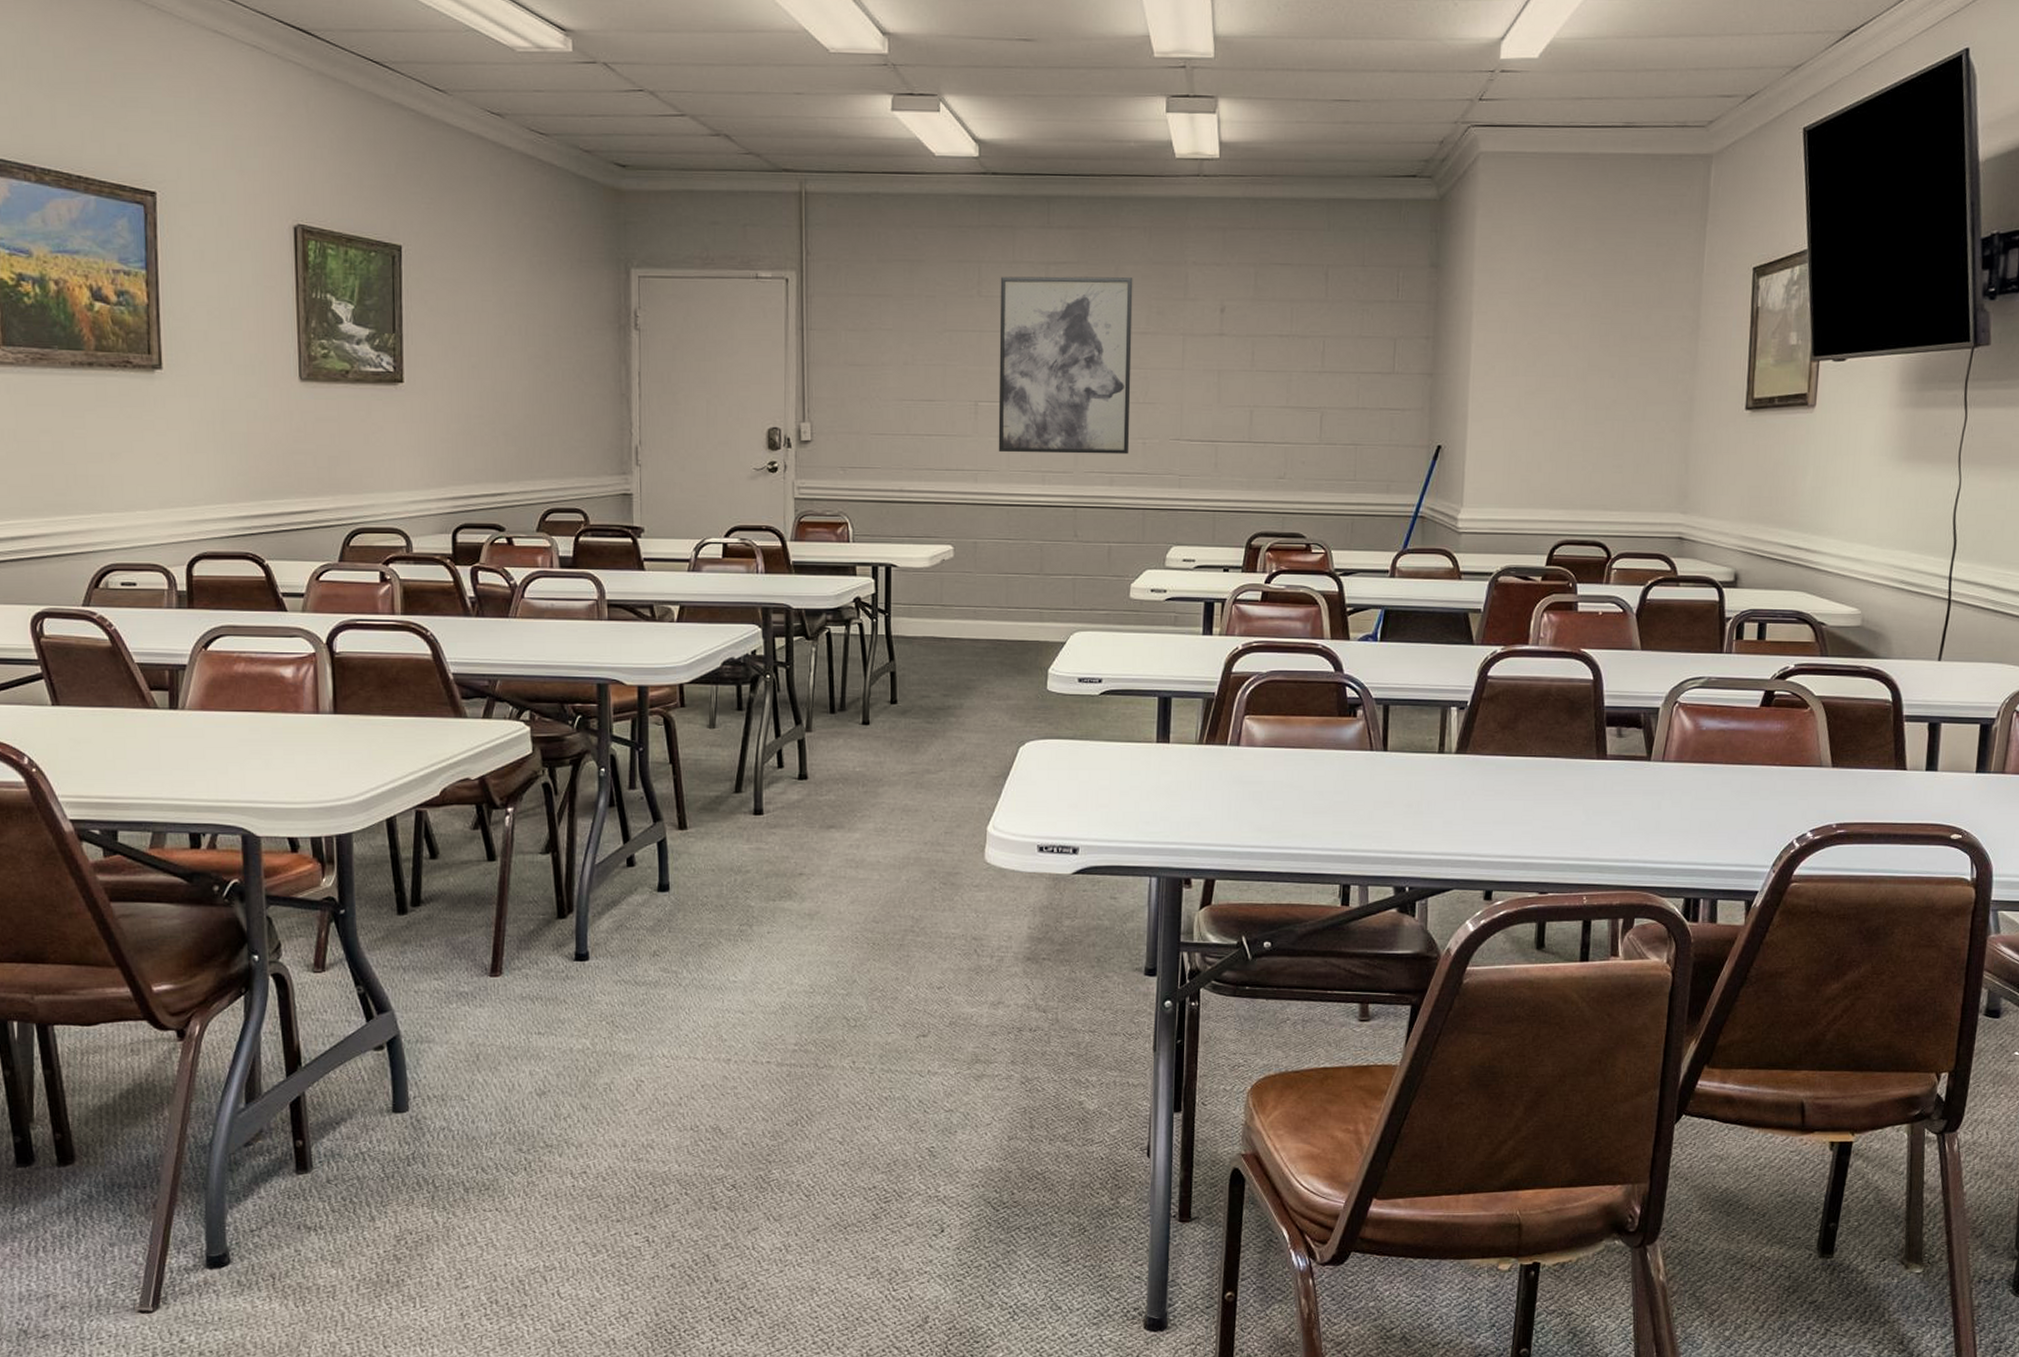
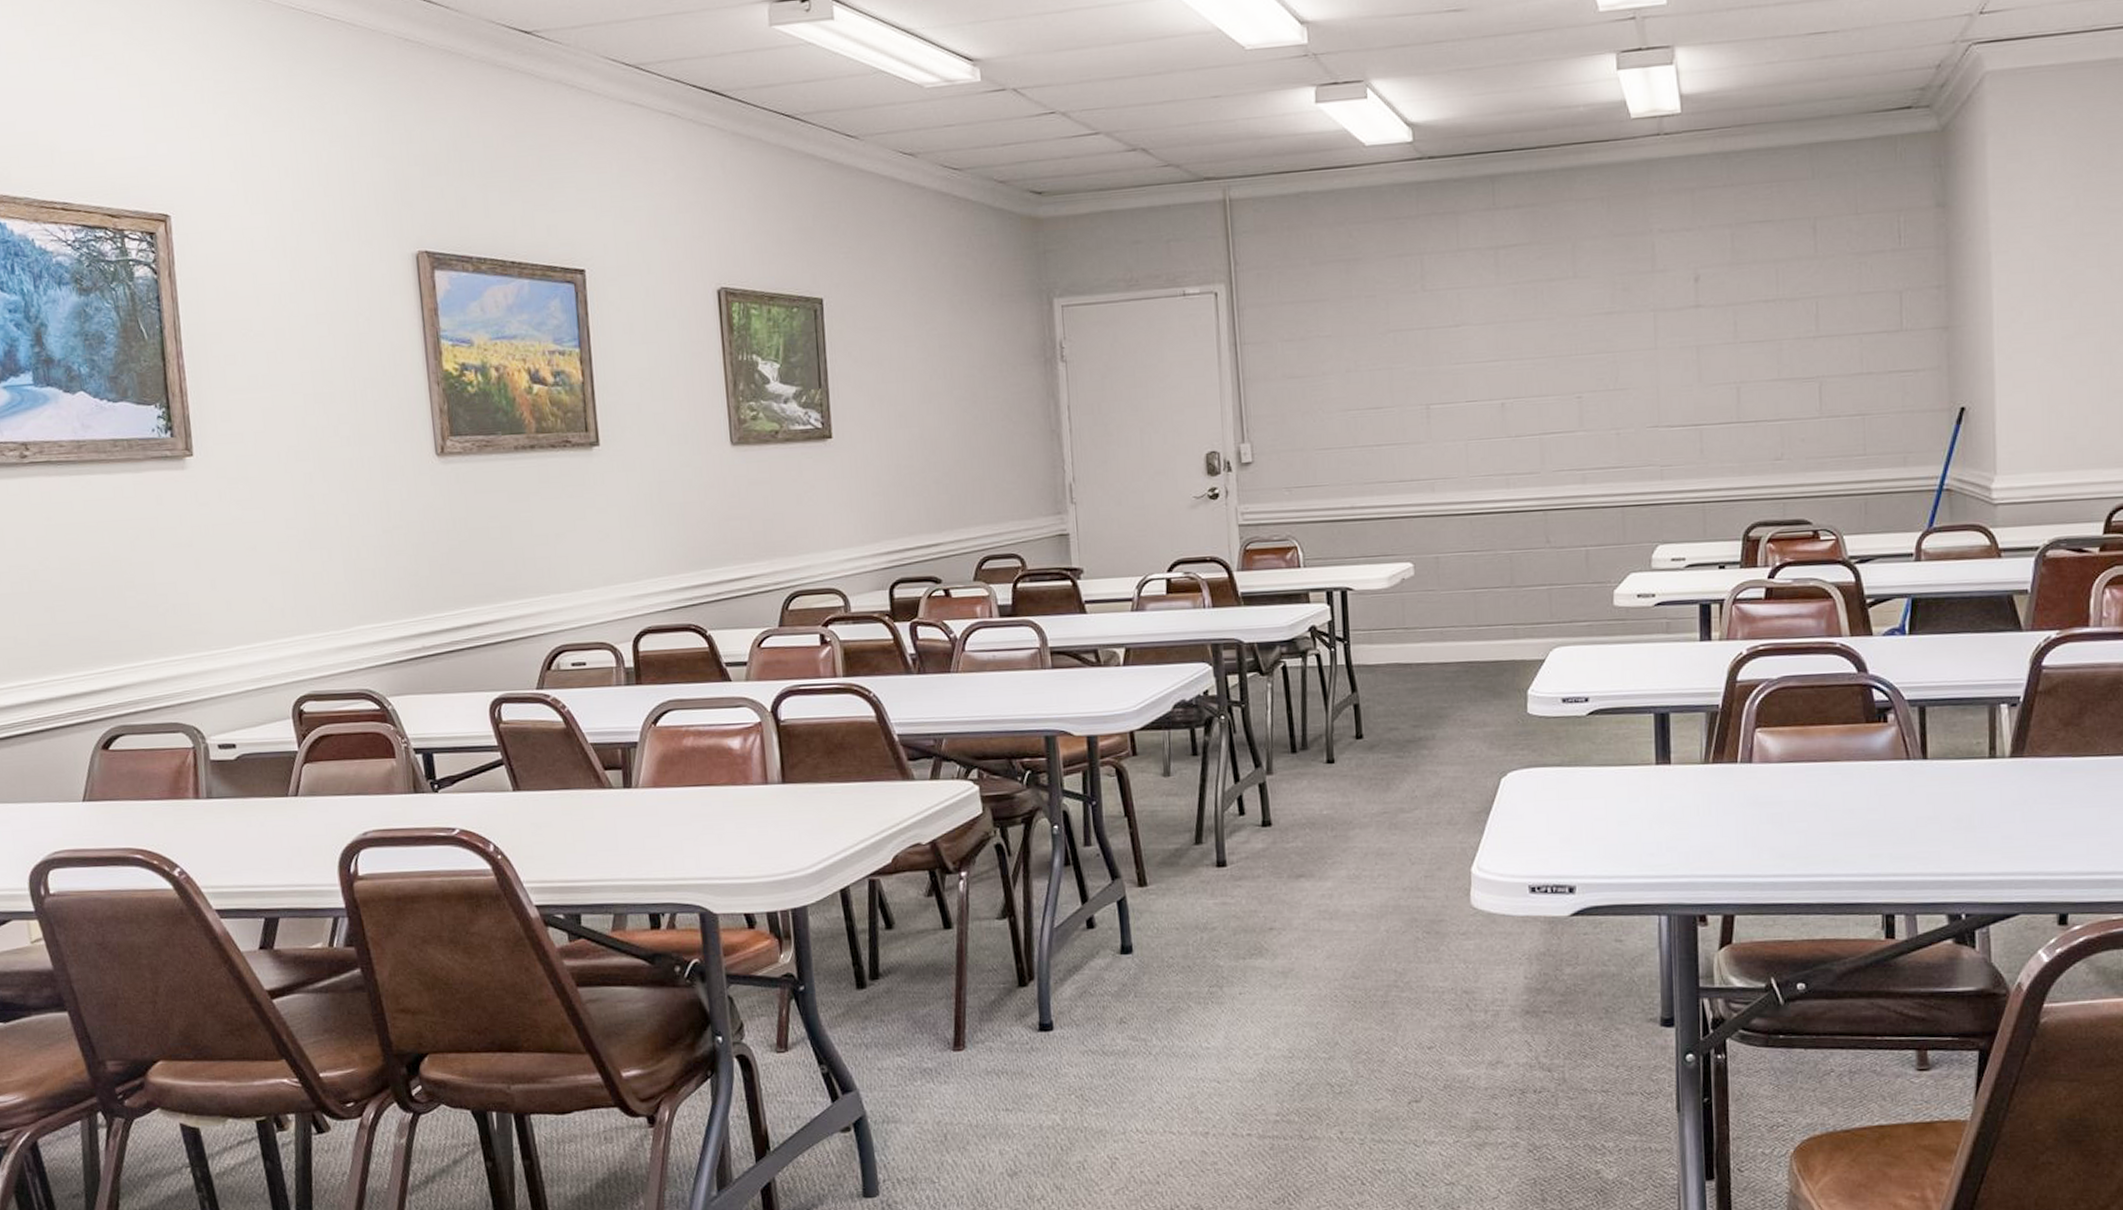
wall art: present [998,276,1133,455] -> none [1445,254,1602,458]

